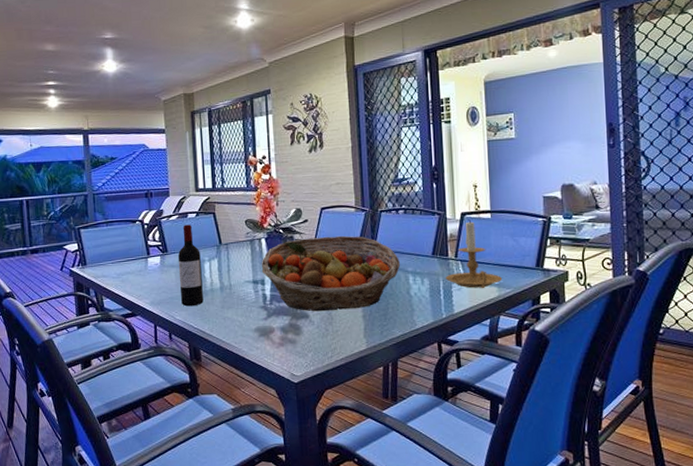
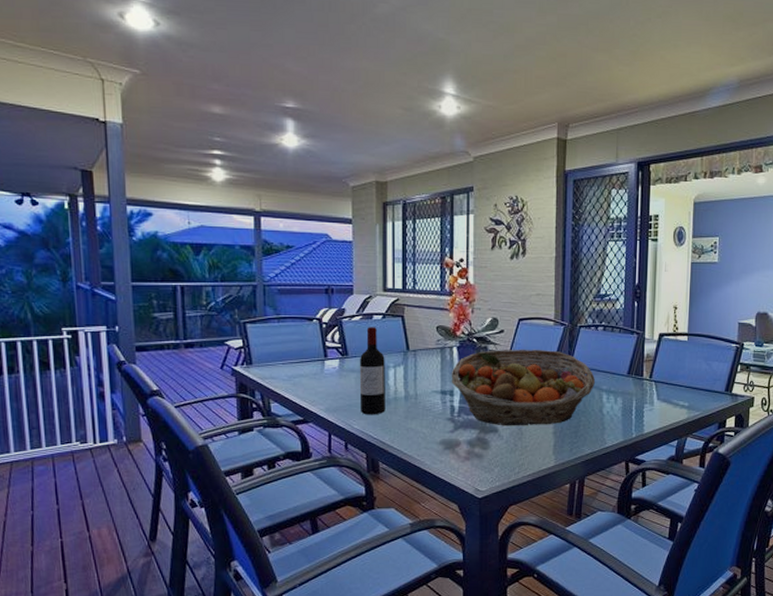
candle holder: present [445,219,503,289] -> none [638,340,693,411]

